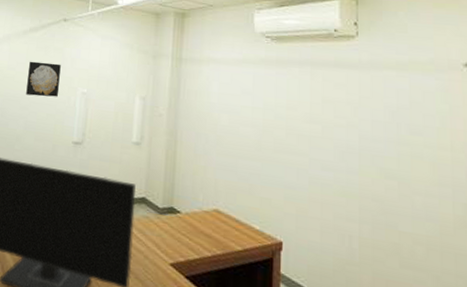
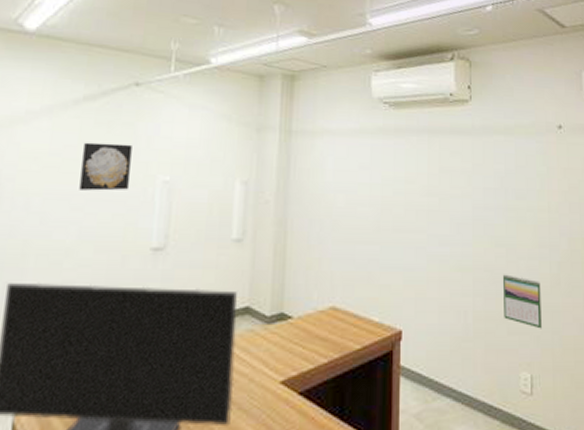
calendar: none [395,207,442,270] -> present [503,274,542,329]

